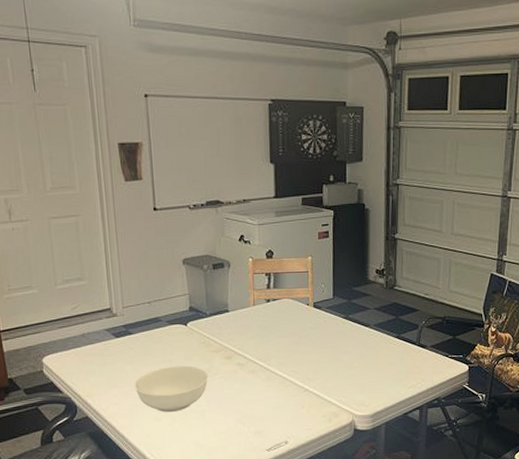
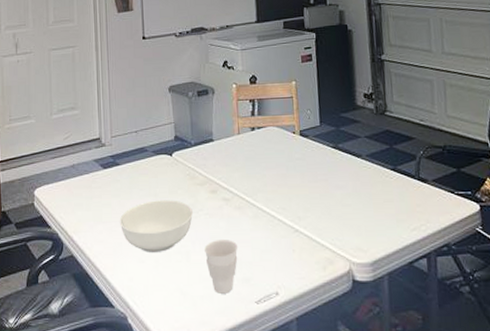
cup: none [219,398,252,444] -> present [204,238,238,294]

